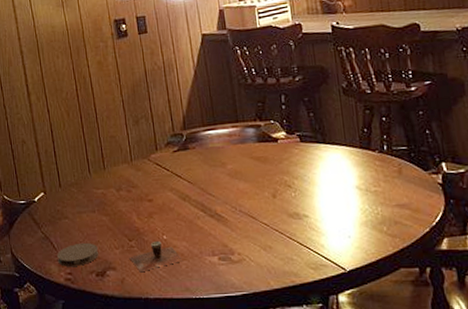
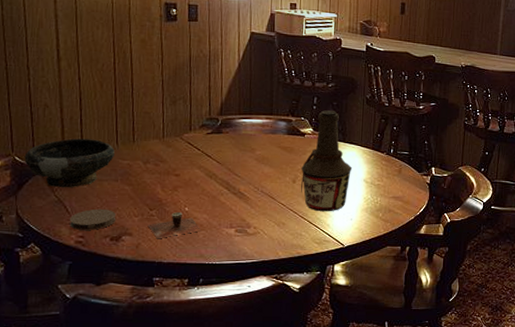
bowl: none [11,170,89,224] -> present [24,138,115,188]
bottle: none [279,108,340,230] -> present [300,110,353,212]

